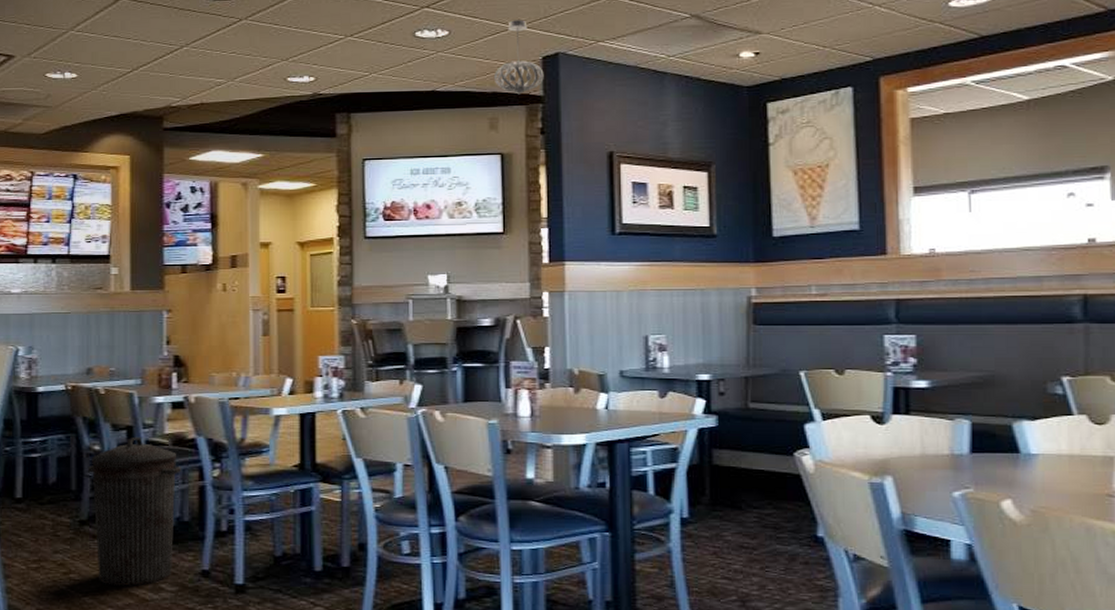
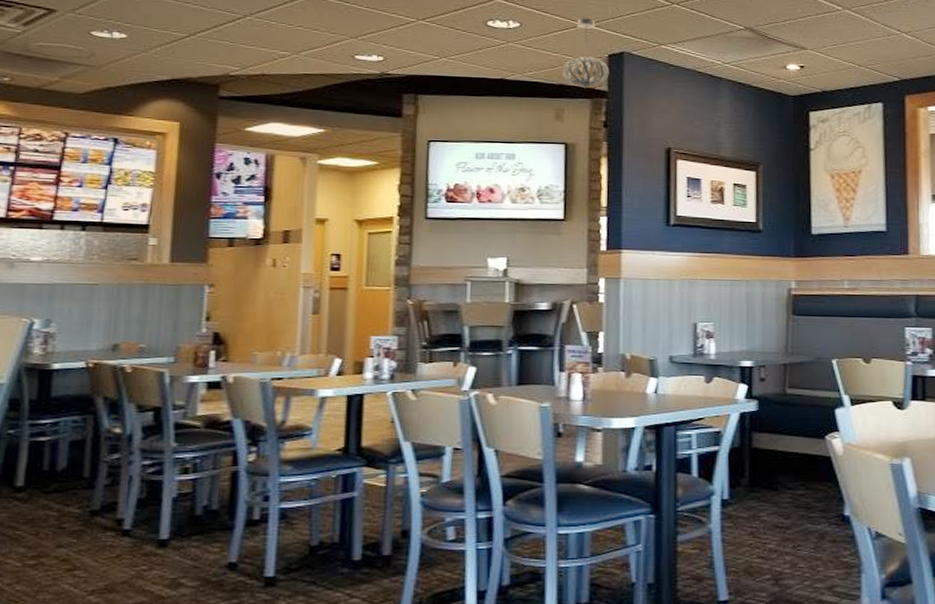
trash can: present [87,436,181,586] -> none [104,418,213,582]

